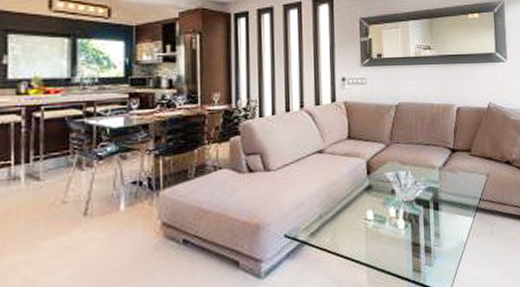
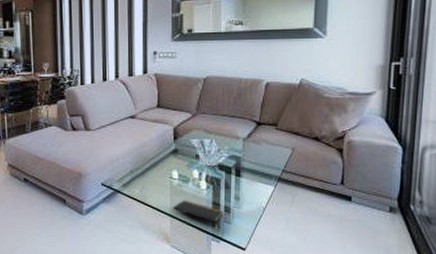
notepad: none [369,244,424,268] -> present [173,200,223,224]

